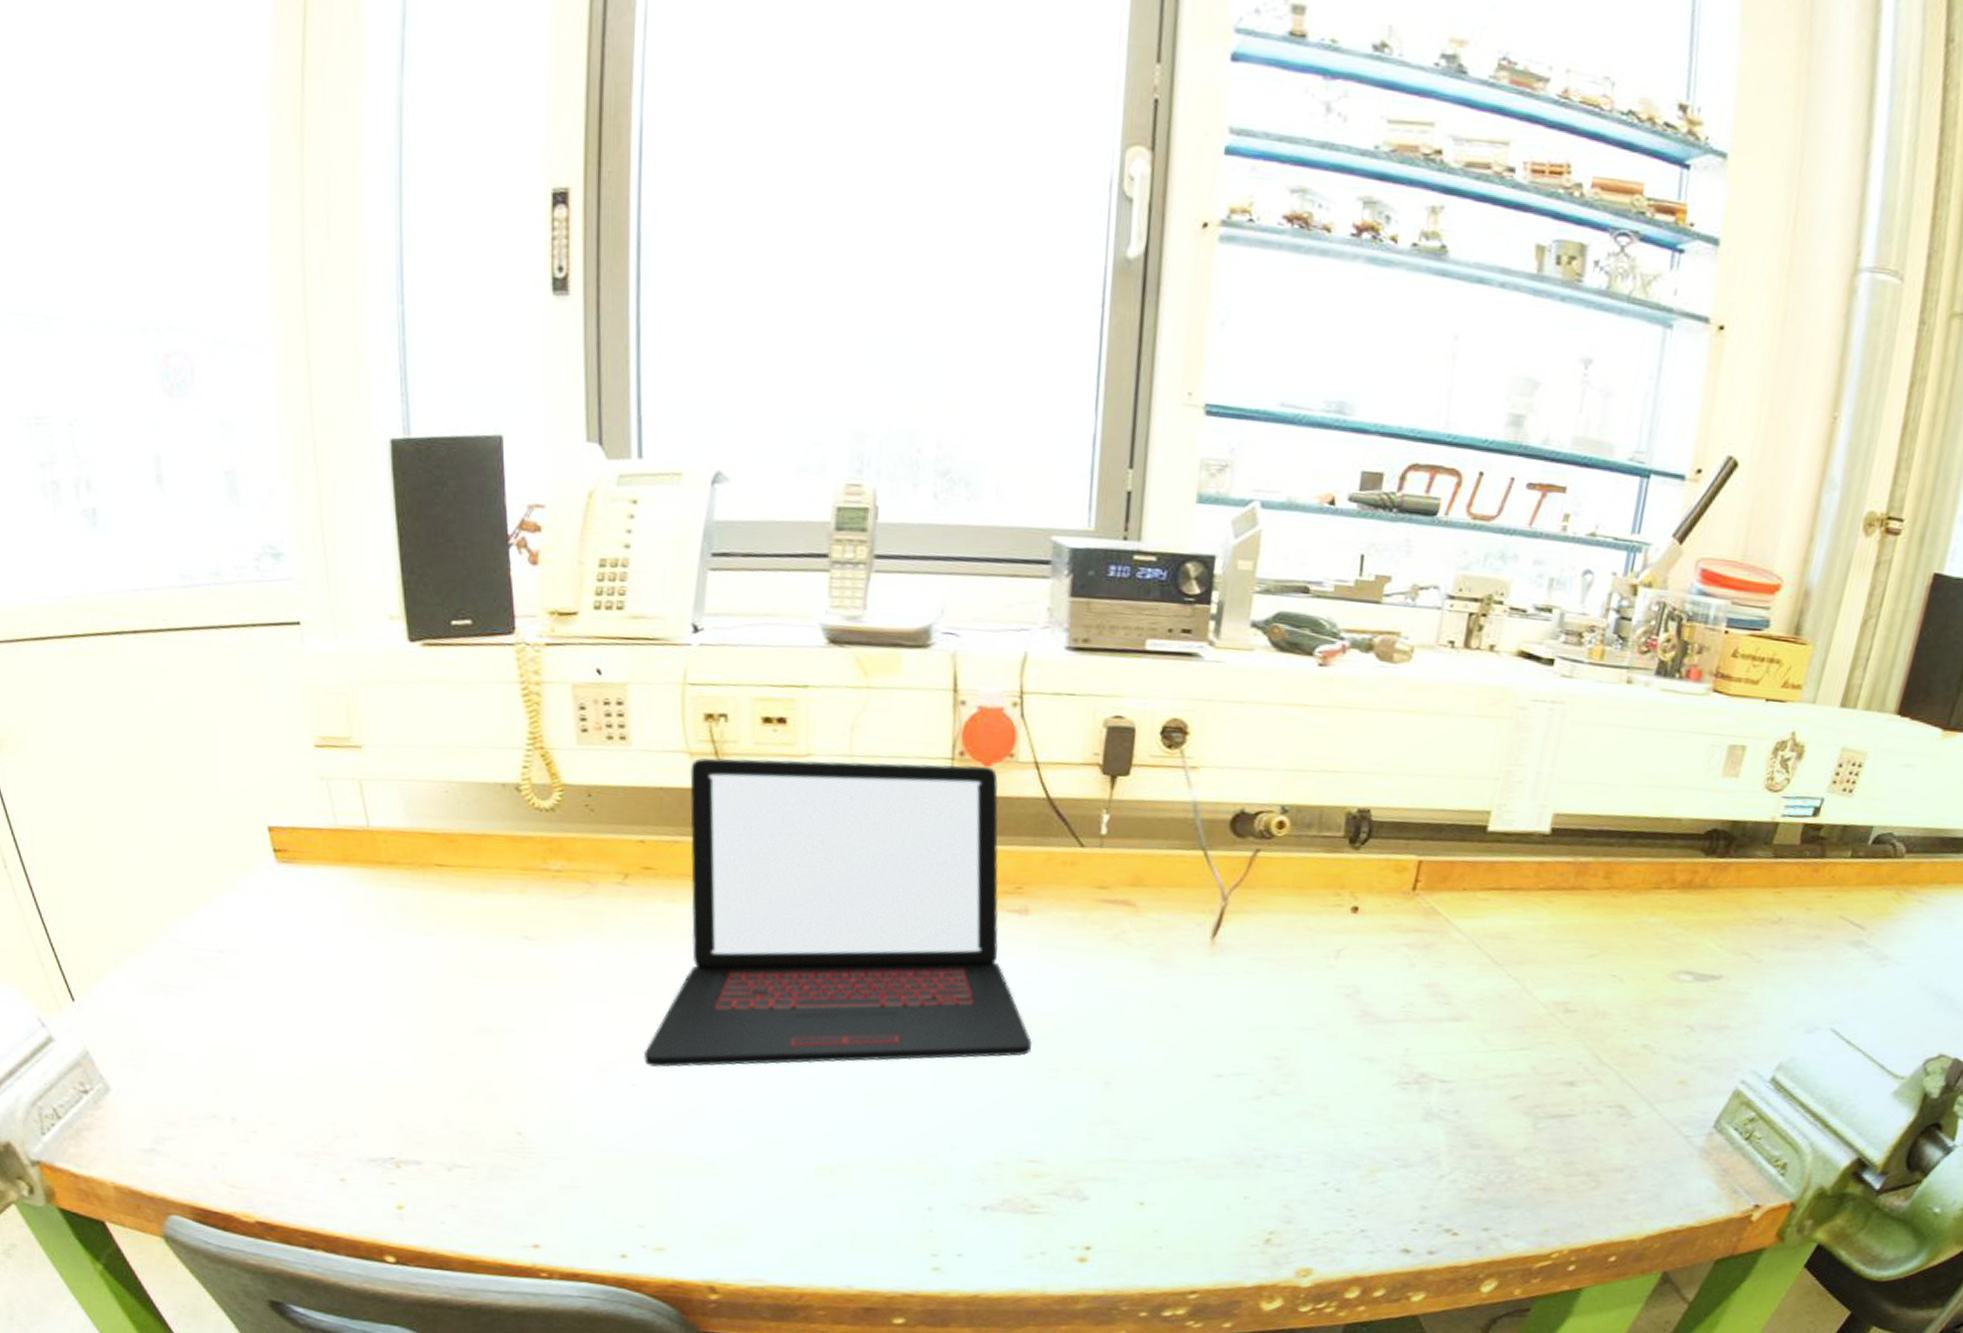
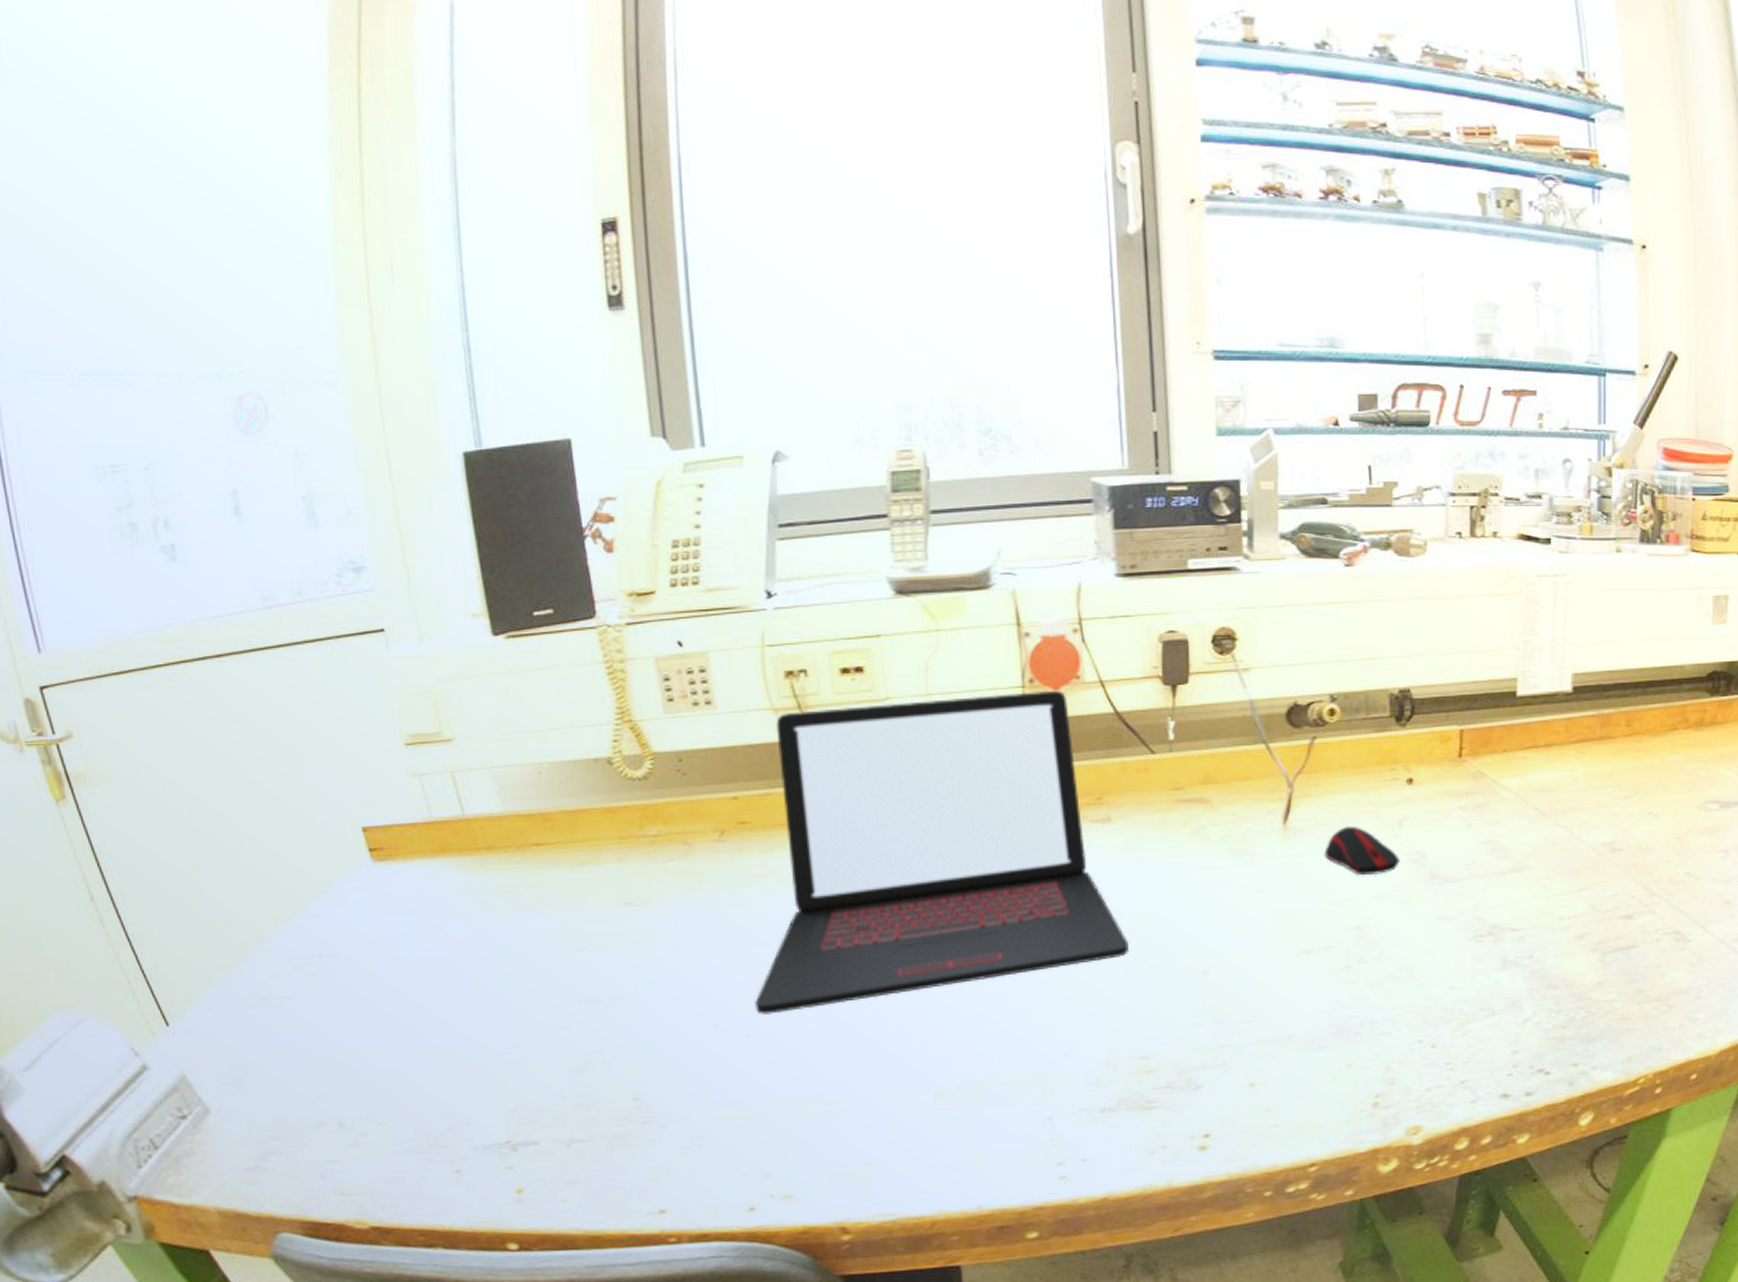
computer mouse: none [1251,949,1332,1005] -> present [1324,825,1401,876]

